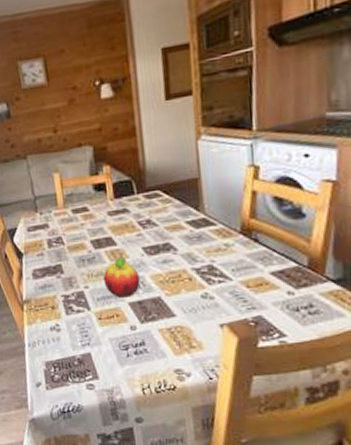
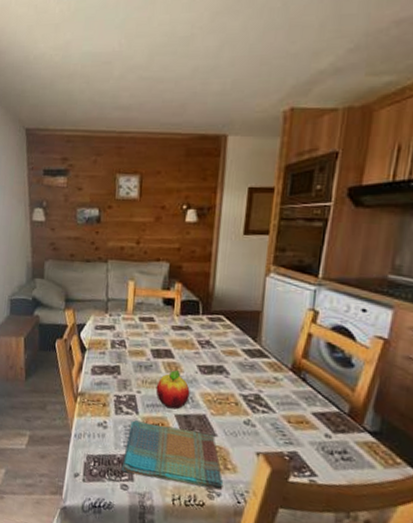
dish towel: none [83,315,192,372] -> present [121,420,224,491]

